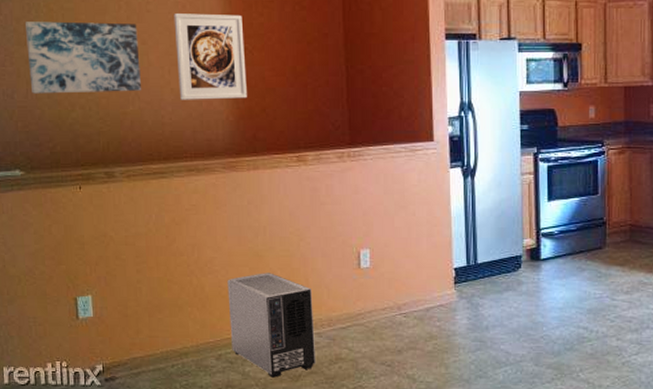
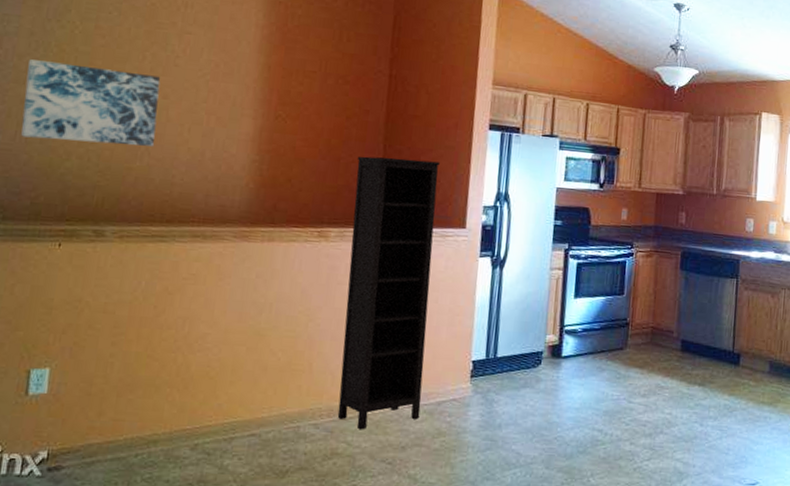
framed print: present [174,13,247,100] -> none [196,71,280,167]
air purifier: present [227,273,317,378] -> none [211,353,315,473]
bookcase: none [324,78,411,337] -> present [337,156,440,430]

